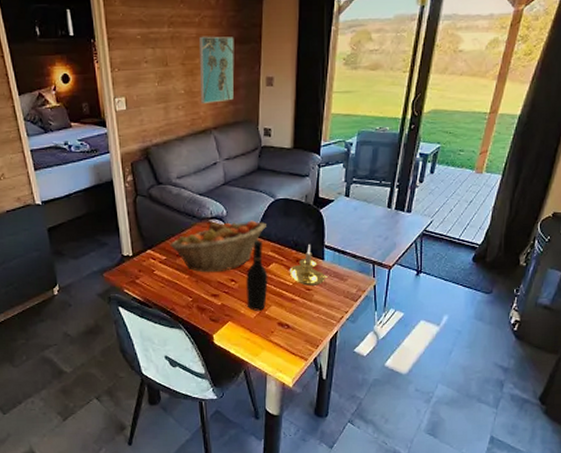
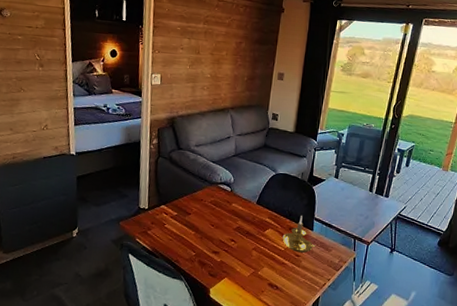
fruit basket: present [170,220,266,273] -> none [181,187,267,232]
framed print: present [199,36,234,103] -> none [222,34,255,88]
wine bottle: present [246,239,268,311] -> none [242,206,264,271]

